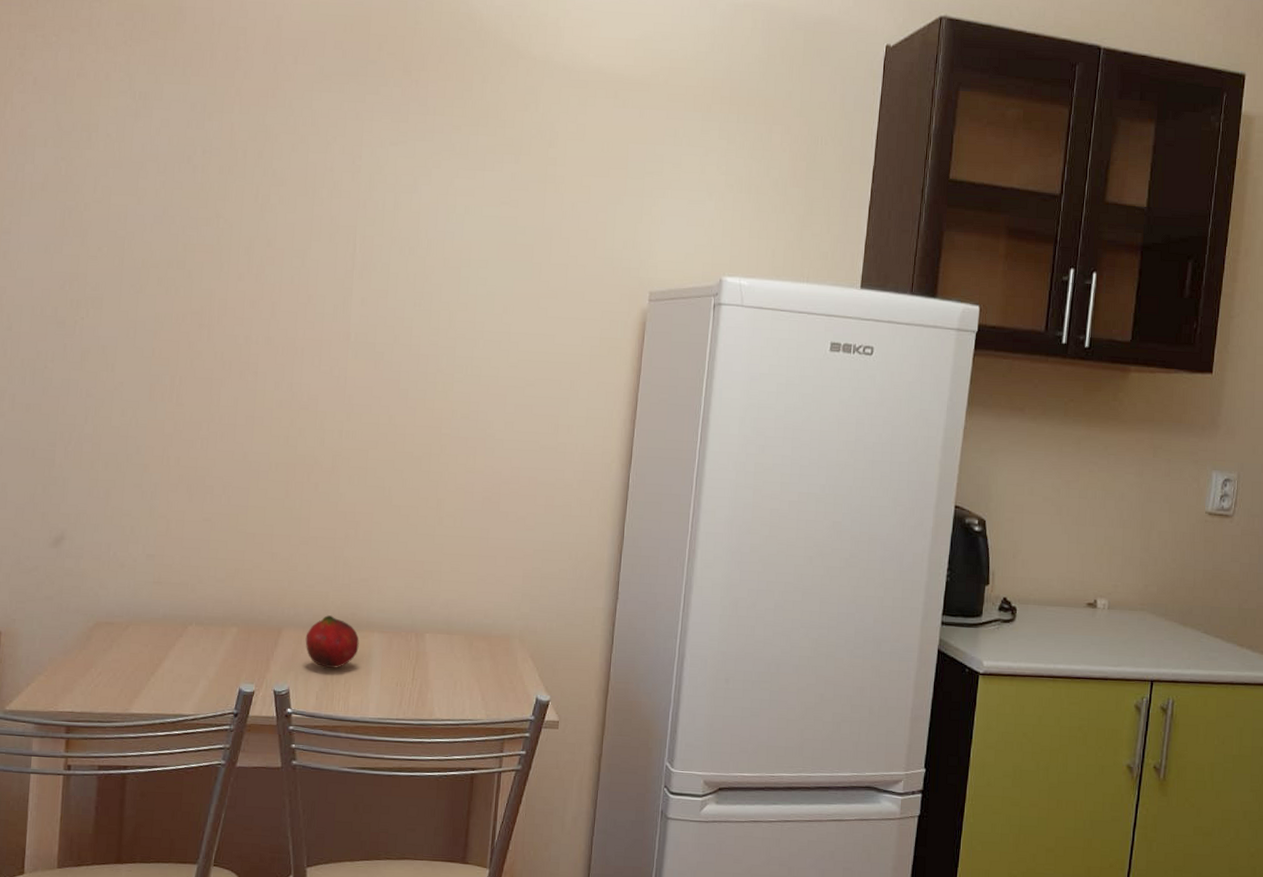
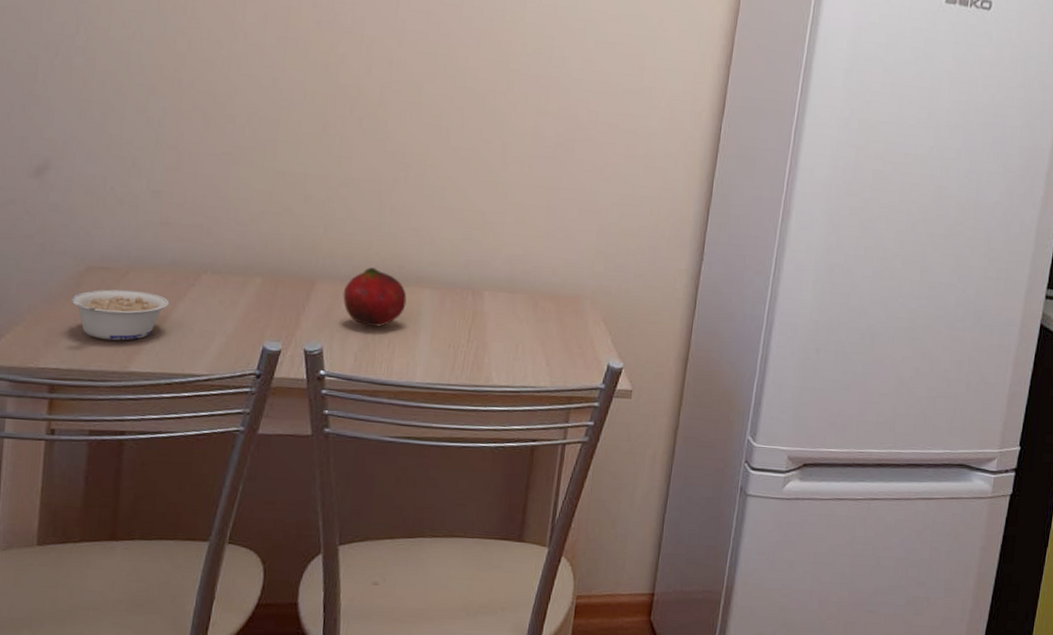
legume: none [83,641,163,686] -> present [71,289,170,341]

